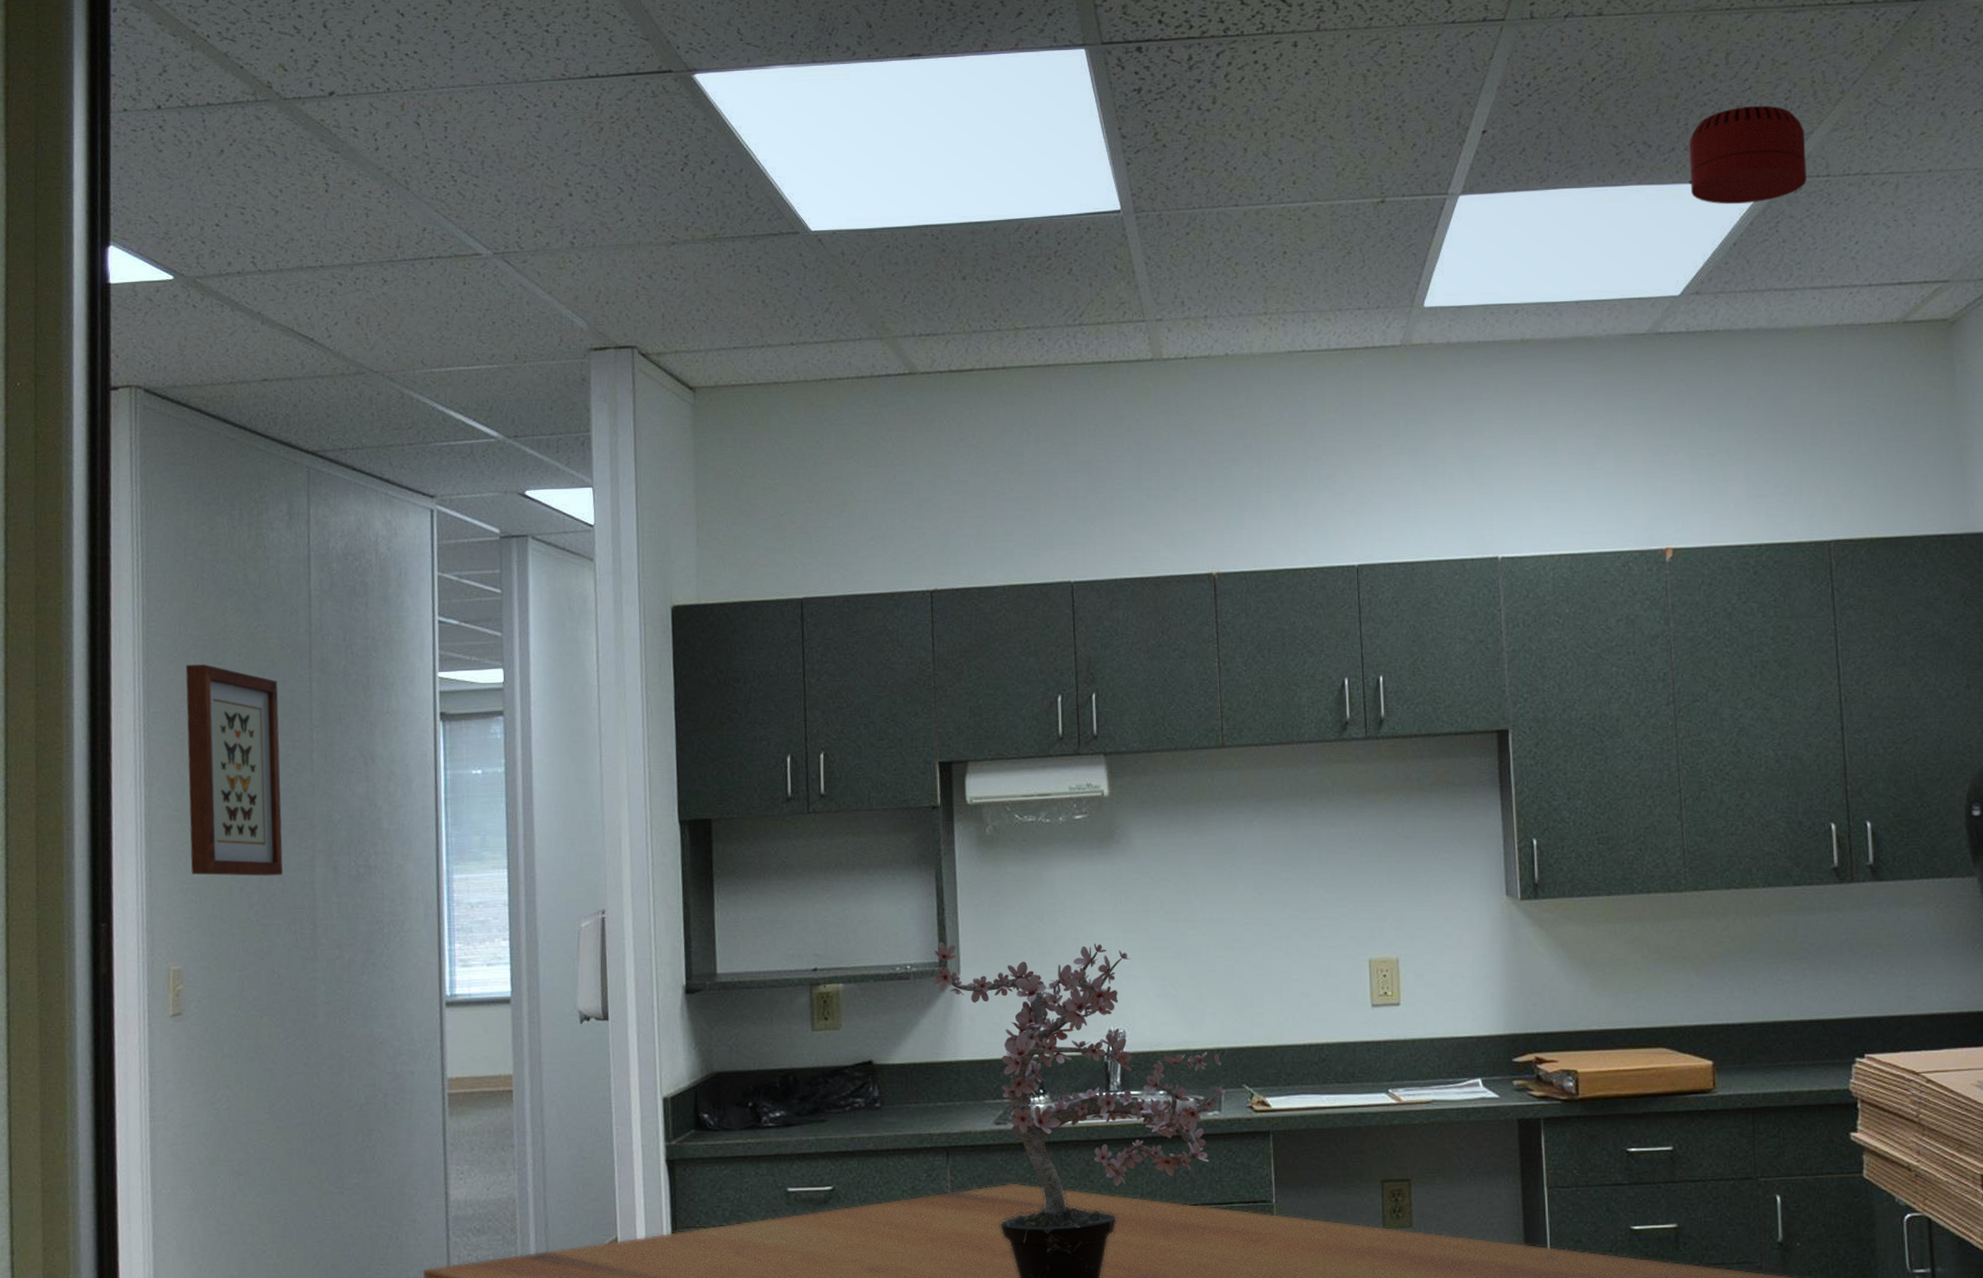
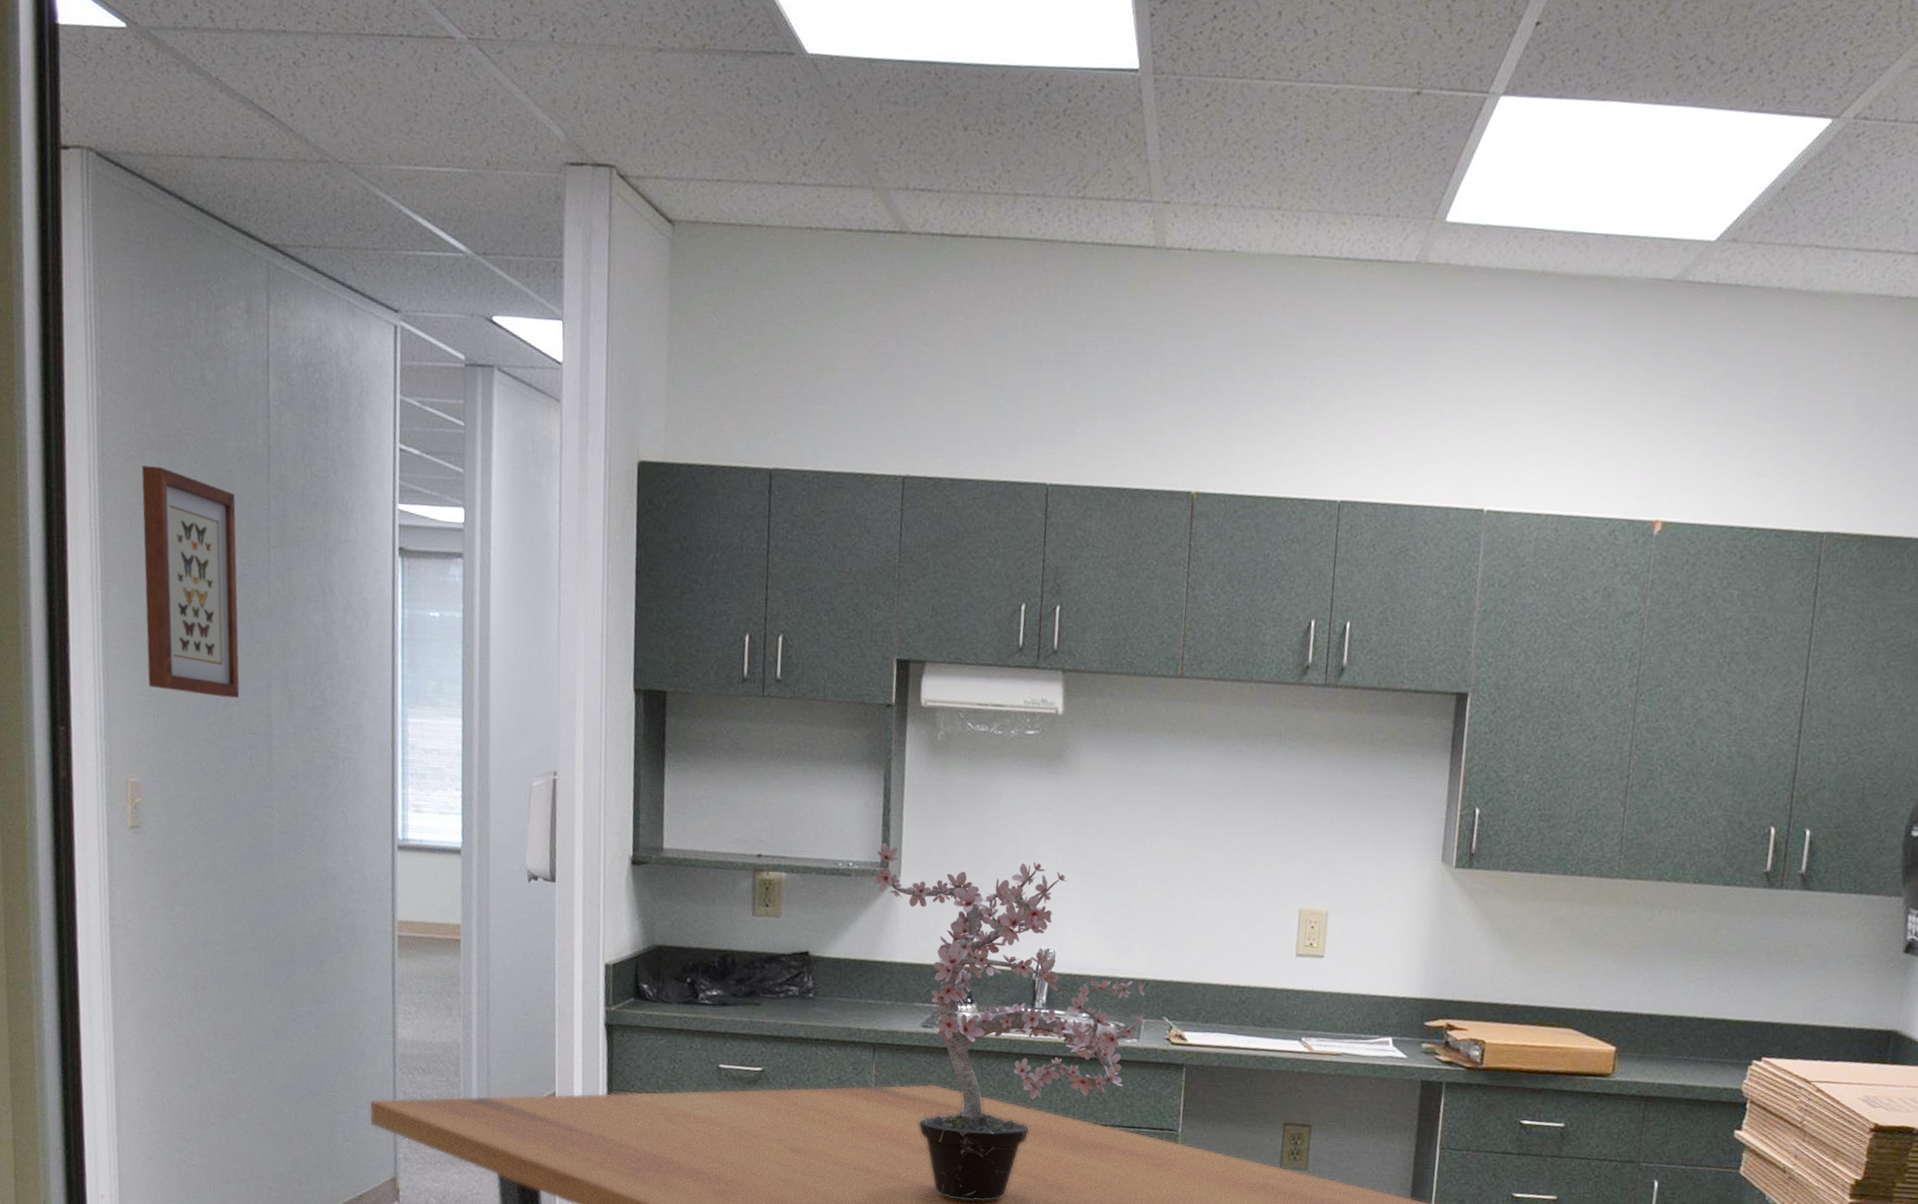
smoke detector: present [1689,105,1807,204] -> none [1747,27,1880,143]

